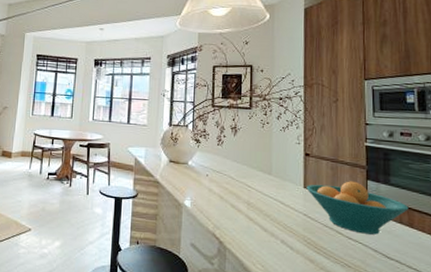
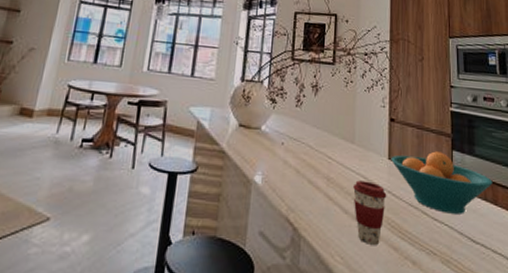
coffee cup: none [271,205,303,257] -> present [353,180,387,245]

